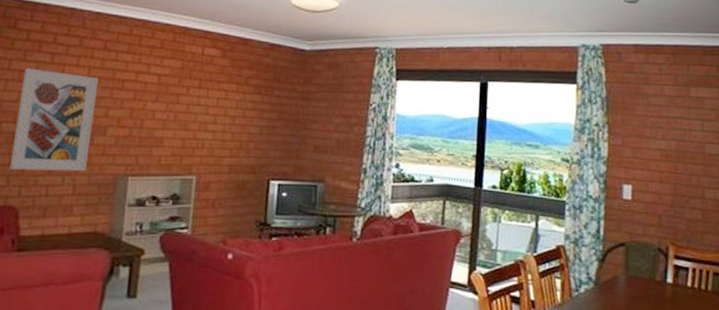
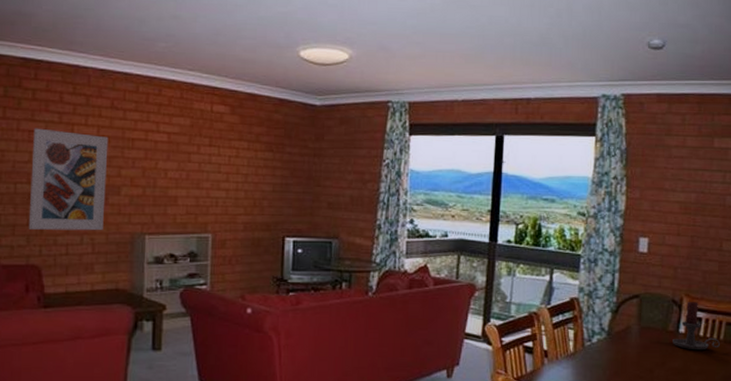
candle holder: none [661,250,708,302] -> present [672,301,720,351]

